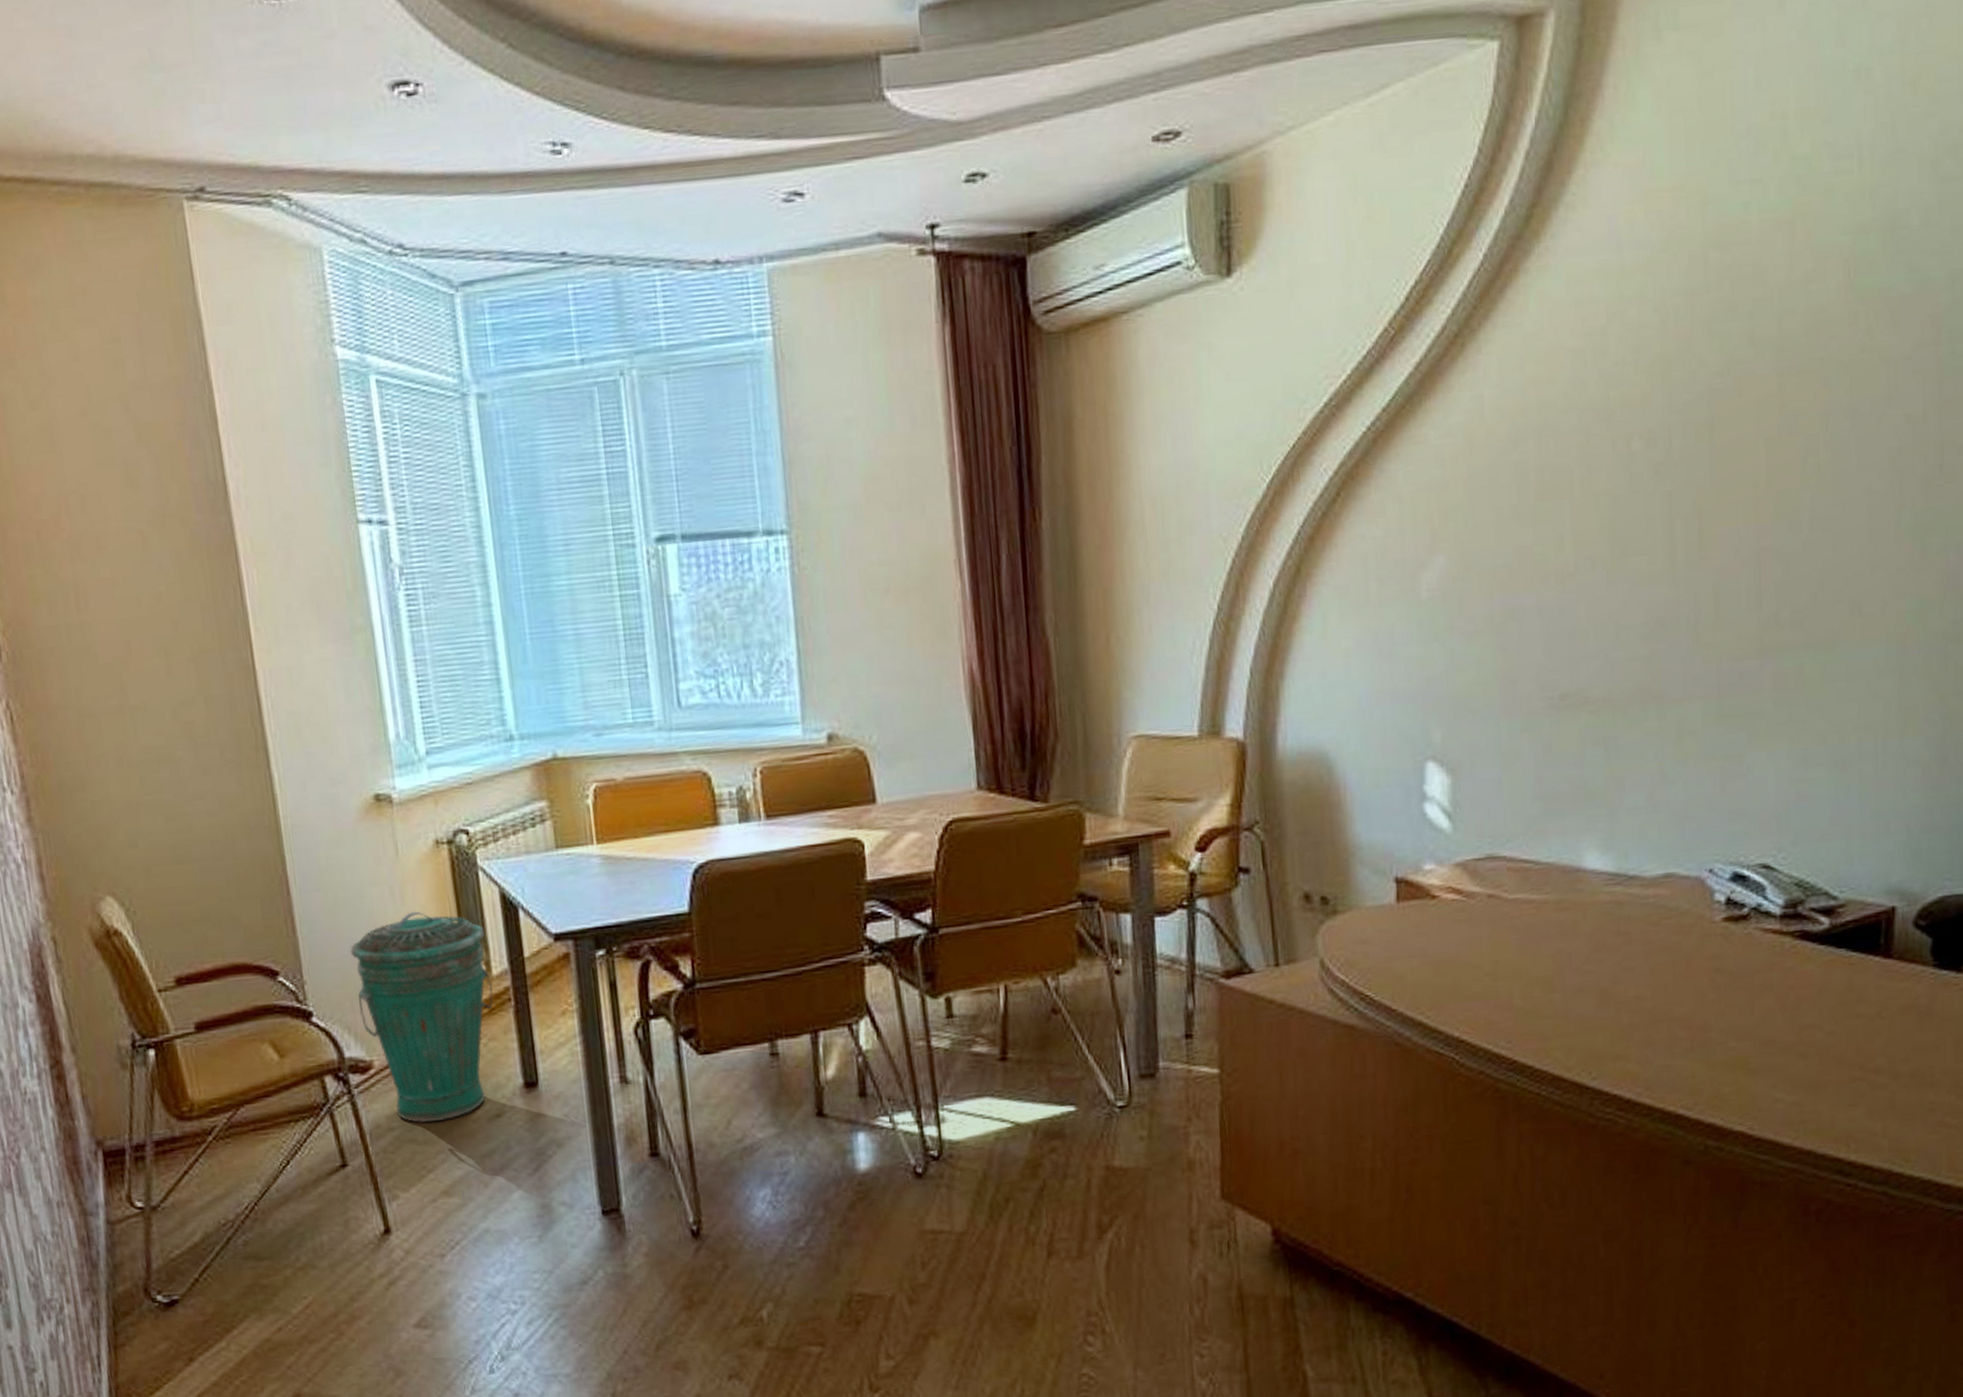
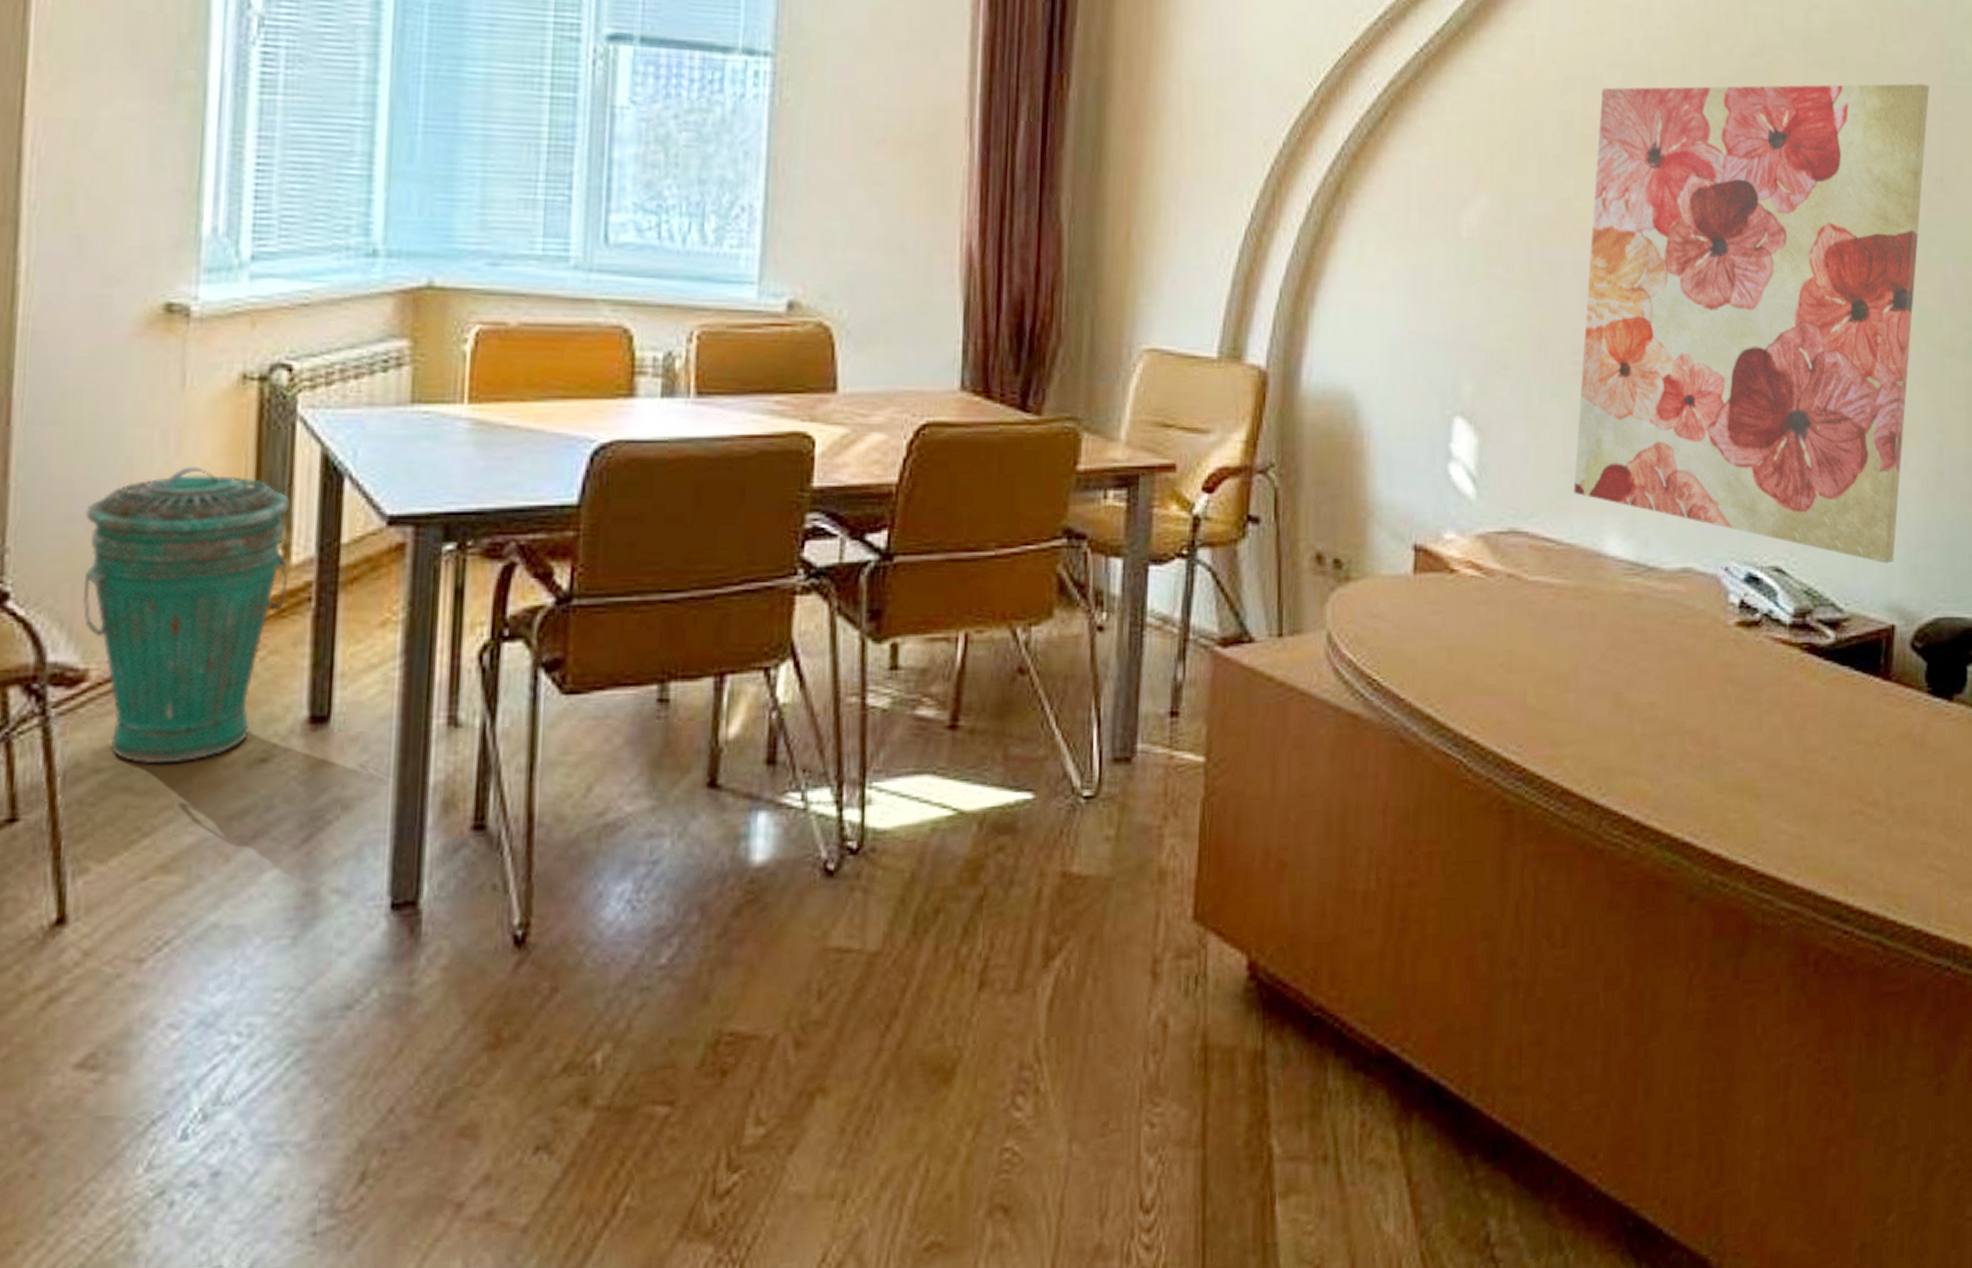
wall art: none [1548,370,1925,851] -> present [1573,83,1929,564]

